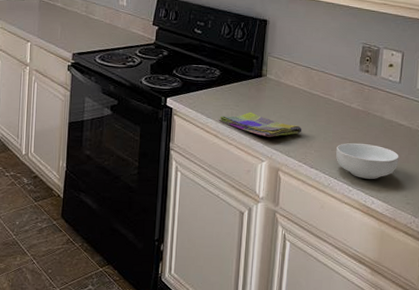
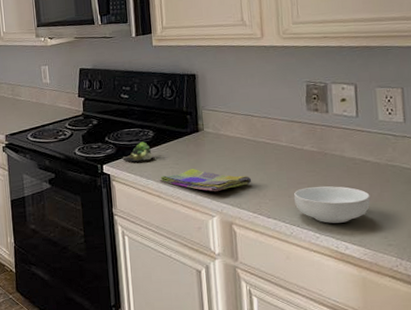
succulent plant: none [186,79,218,99] -> present [122,141,155,162]

